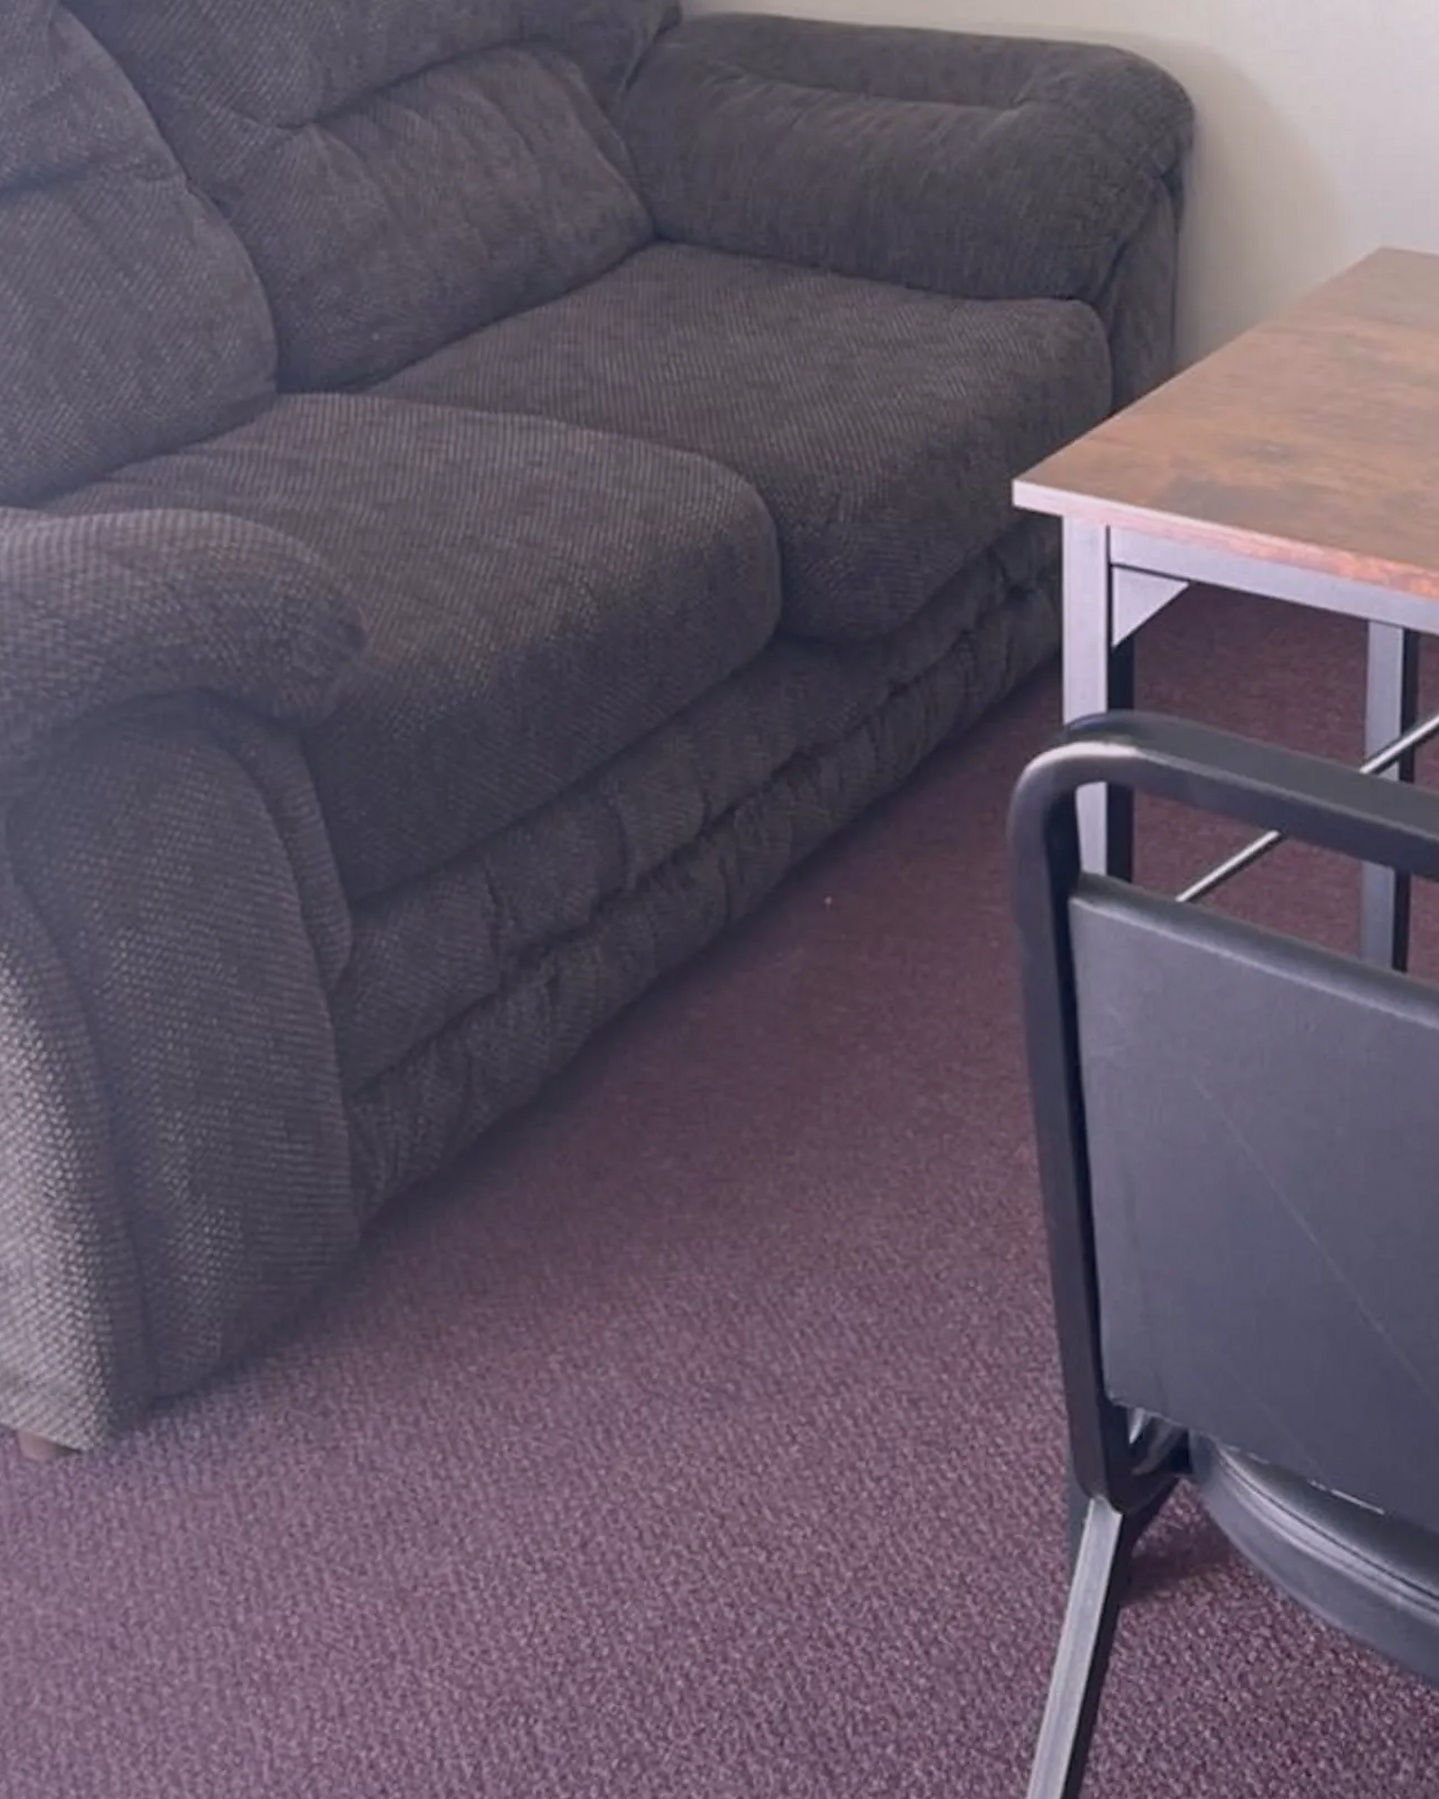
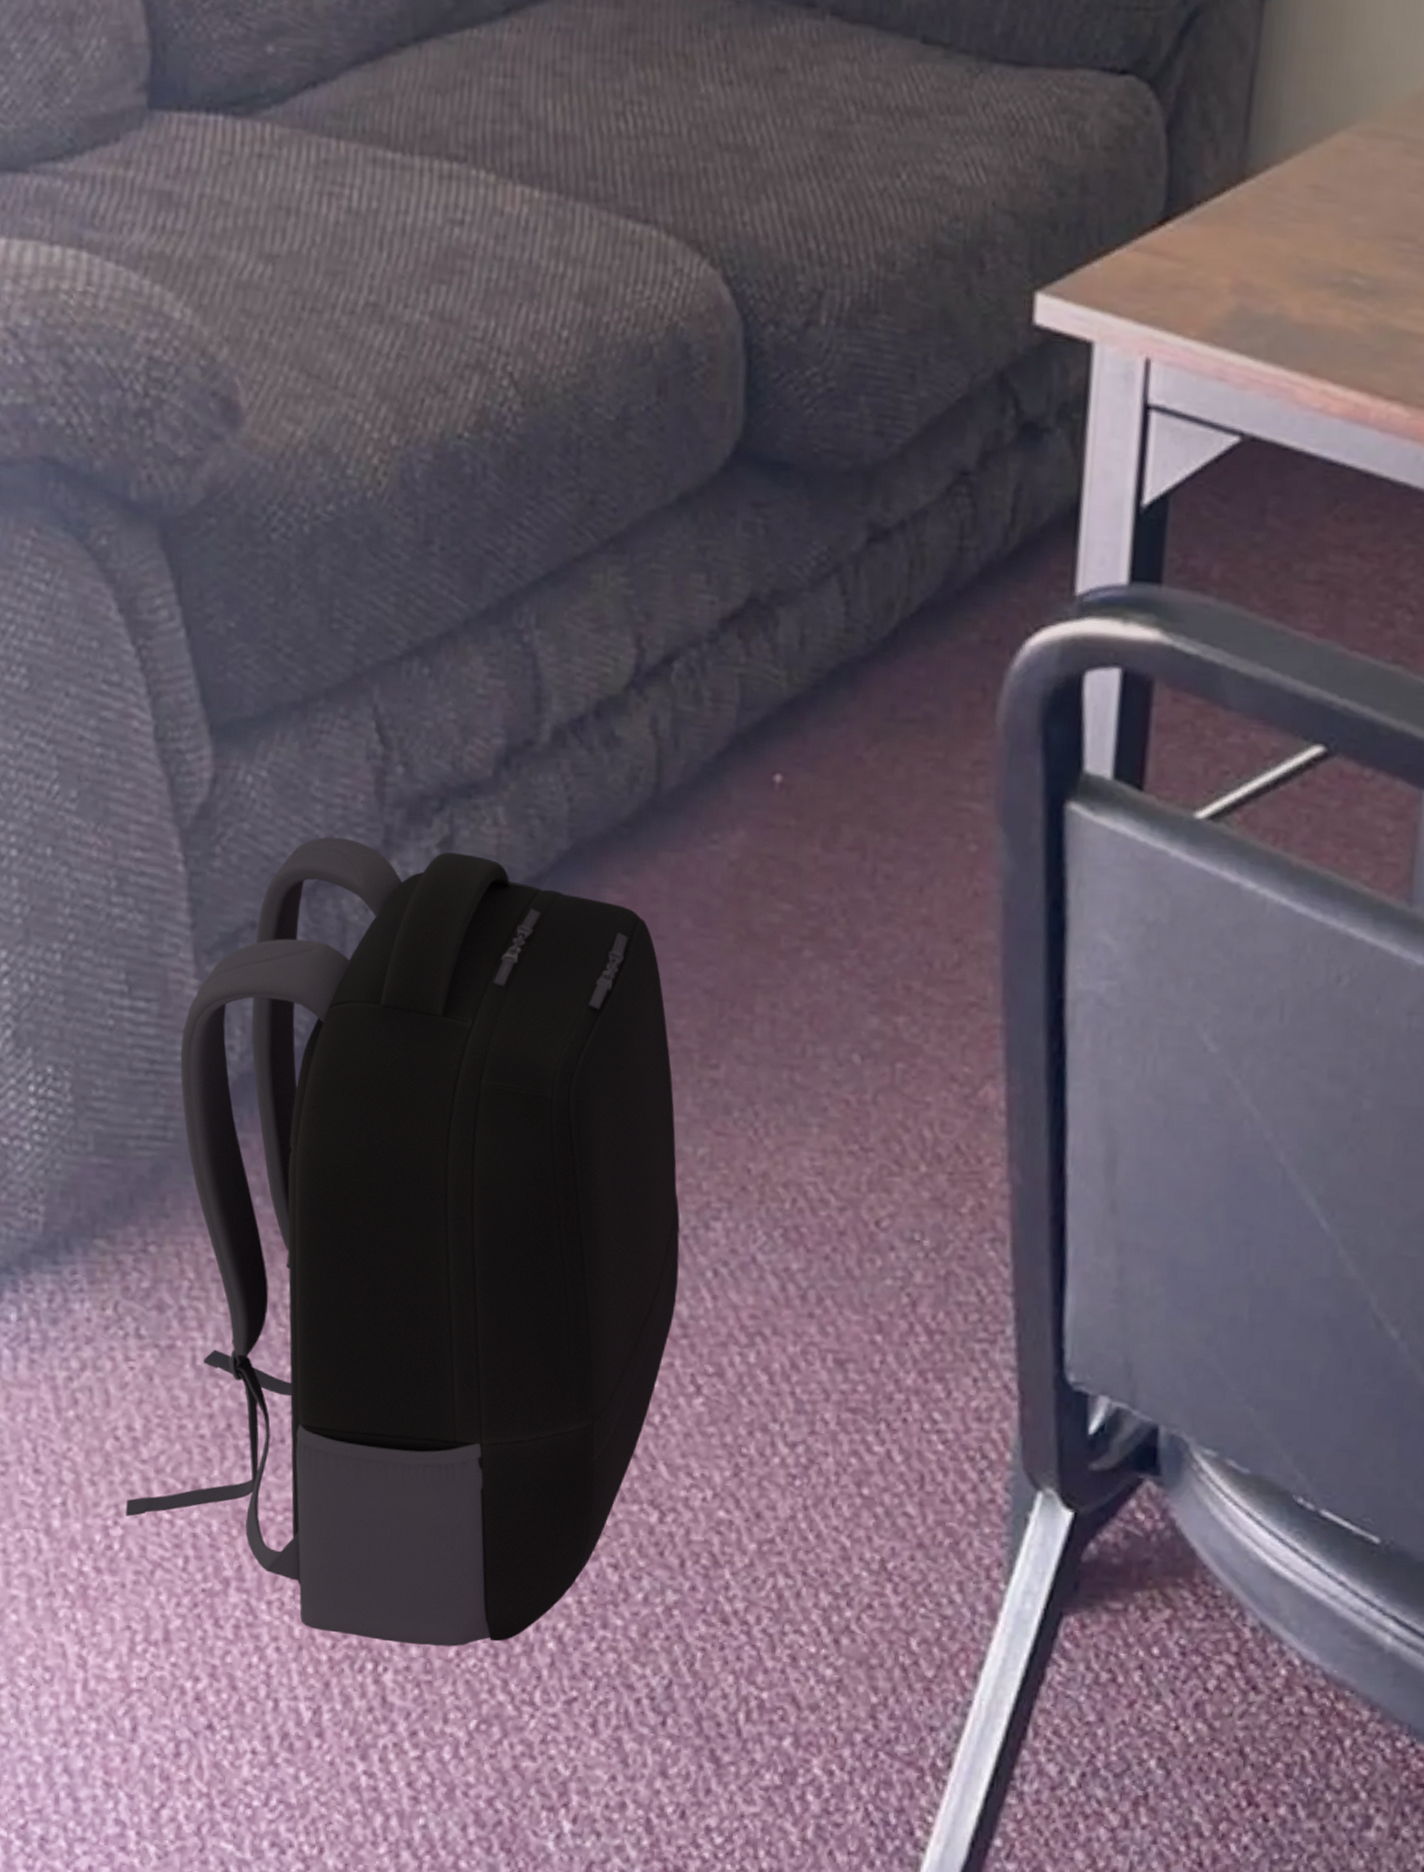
backpack: none [301,986,771,1695] -> present [125,837,680,1647]

